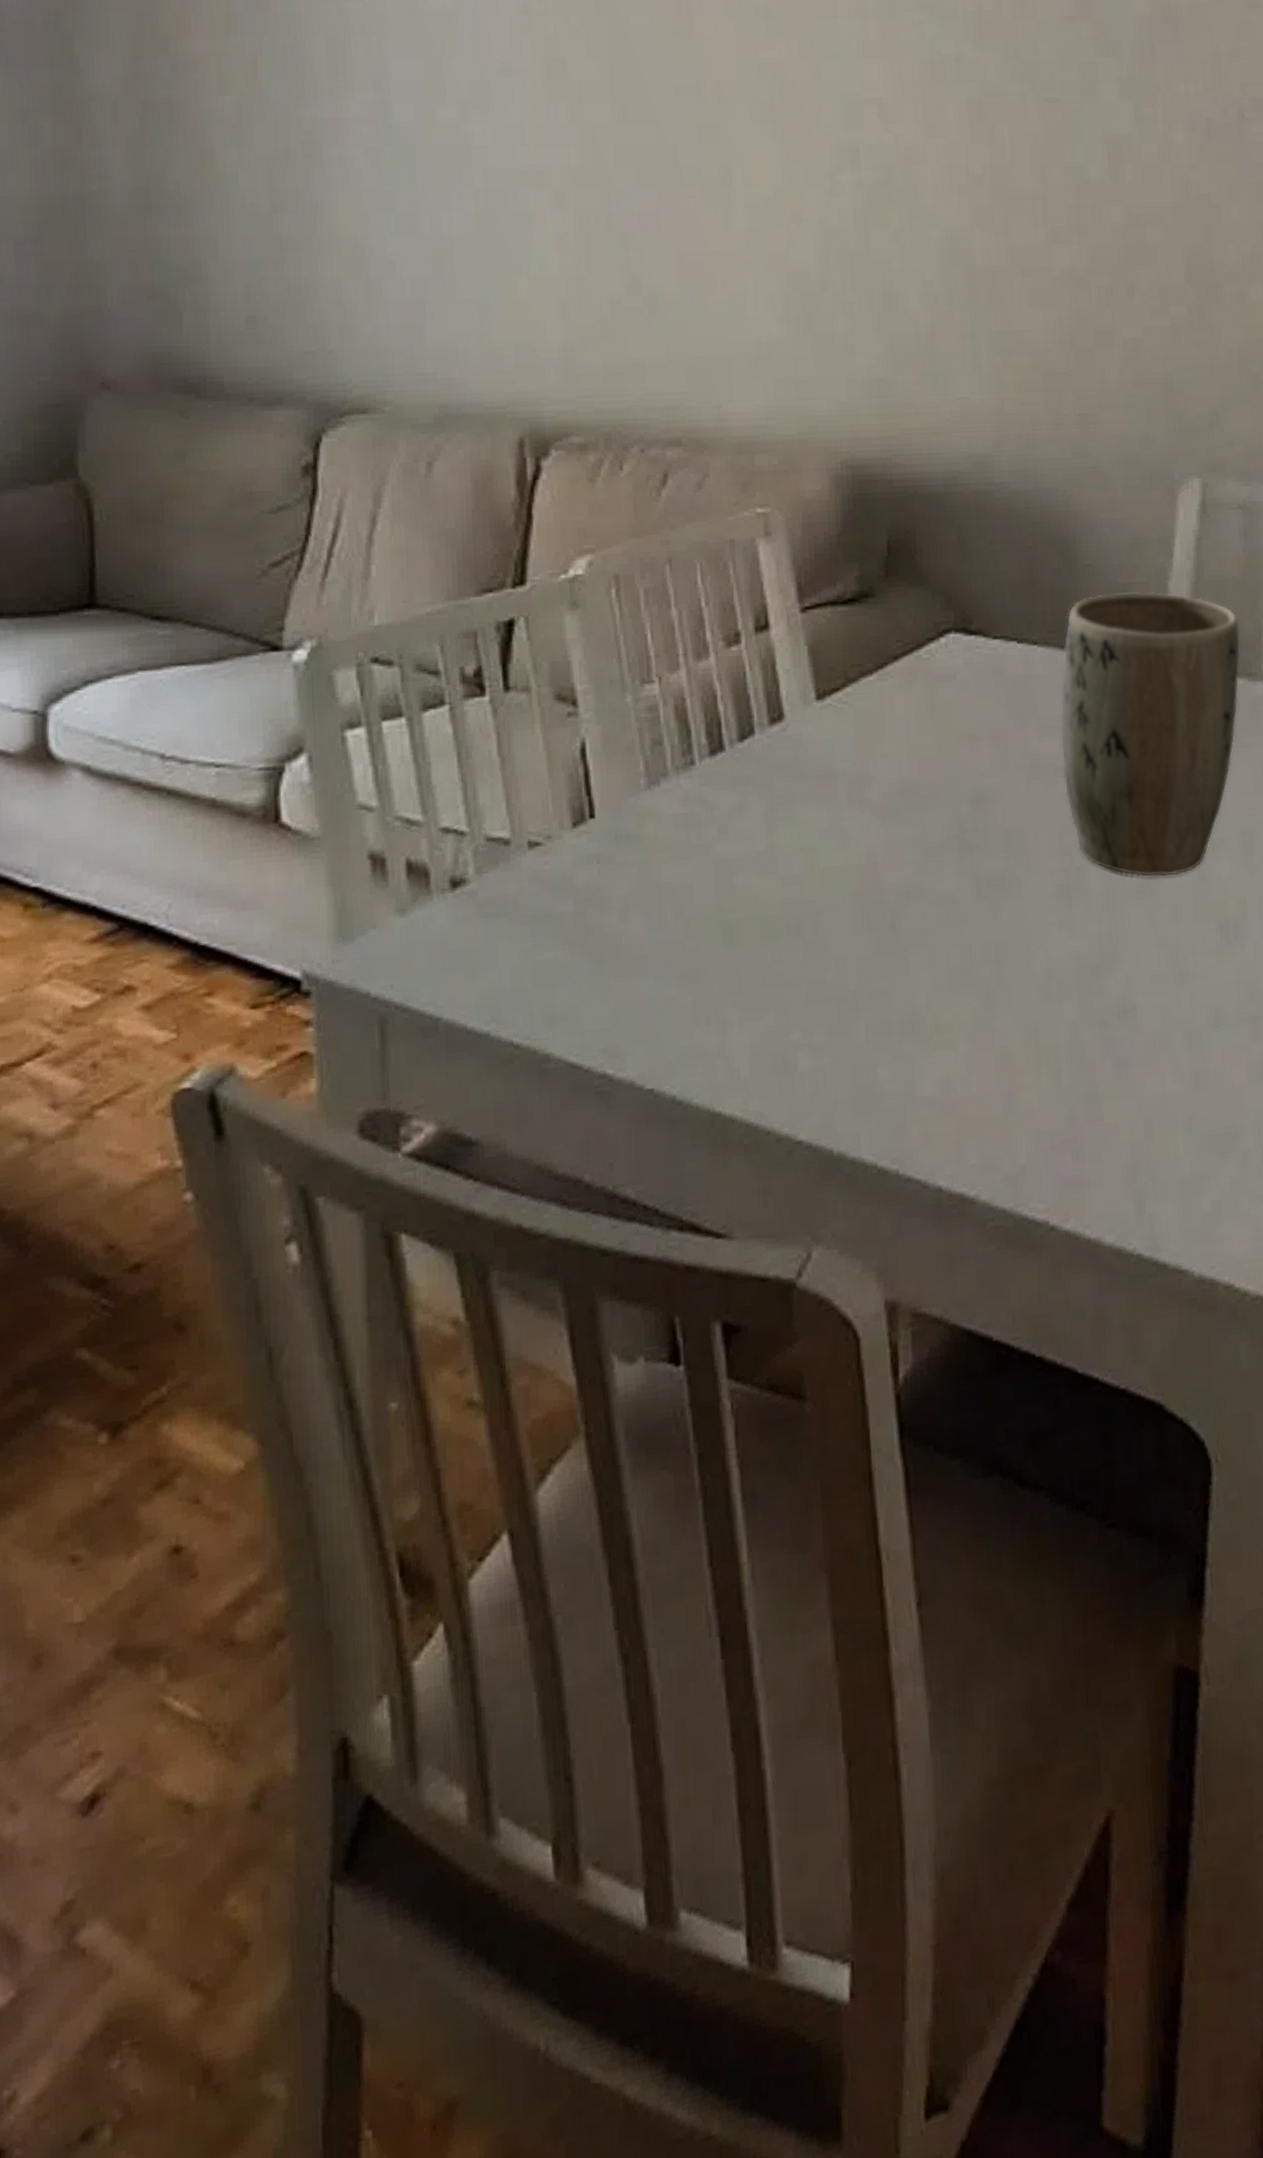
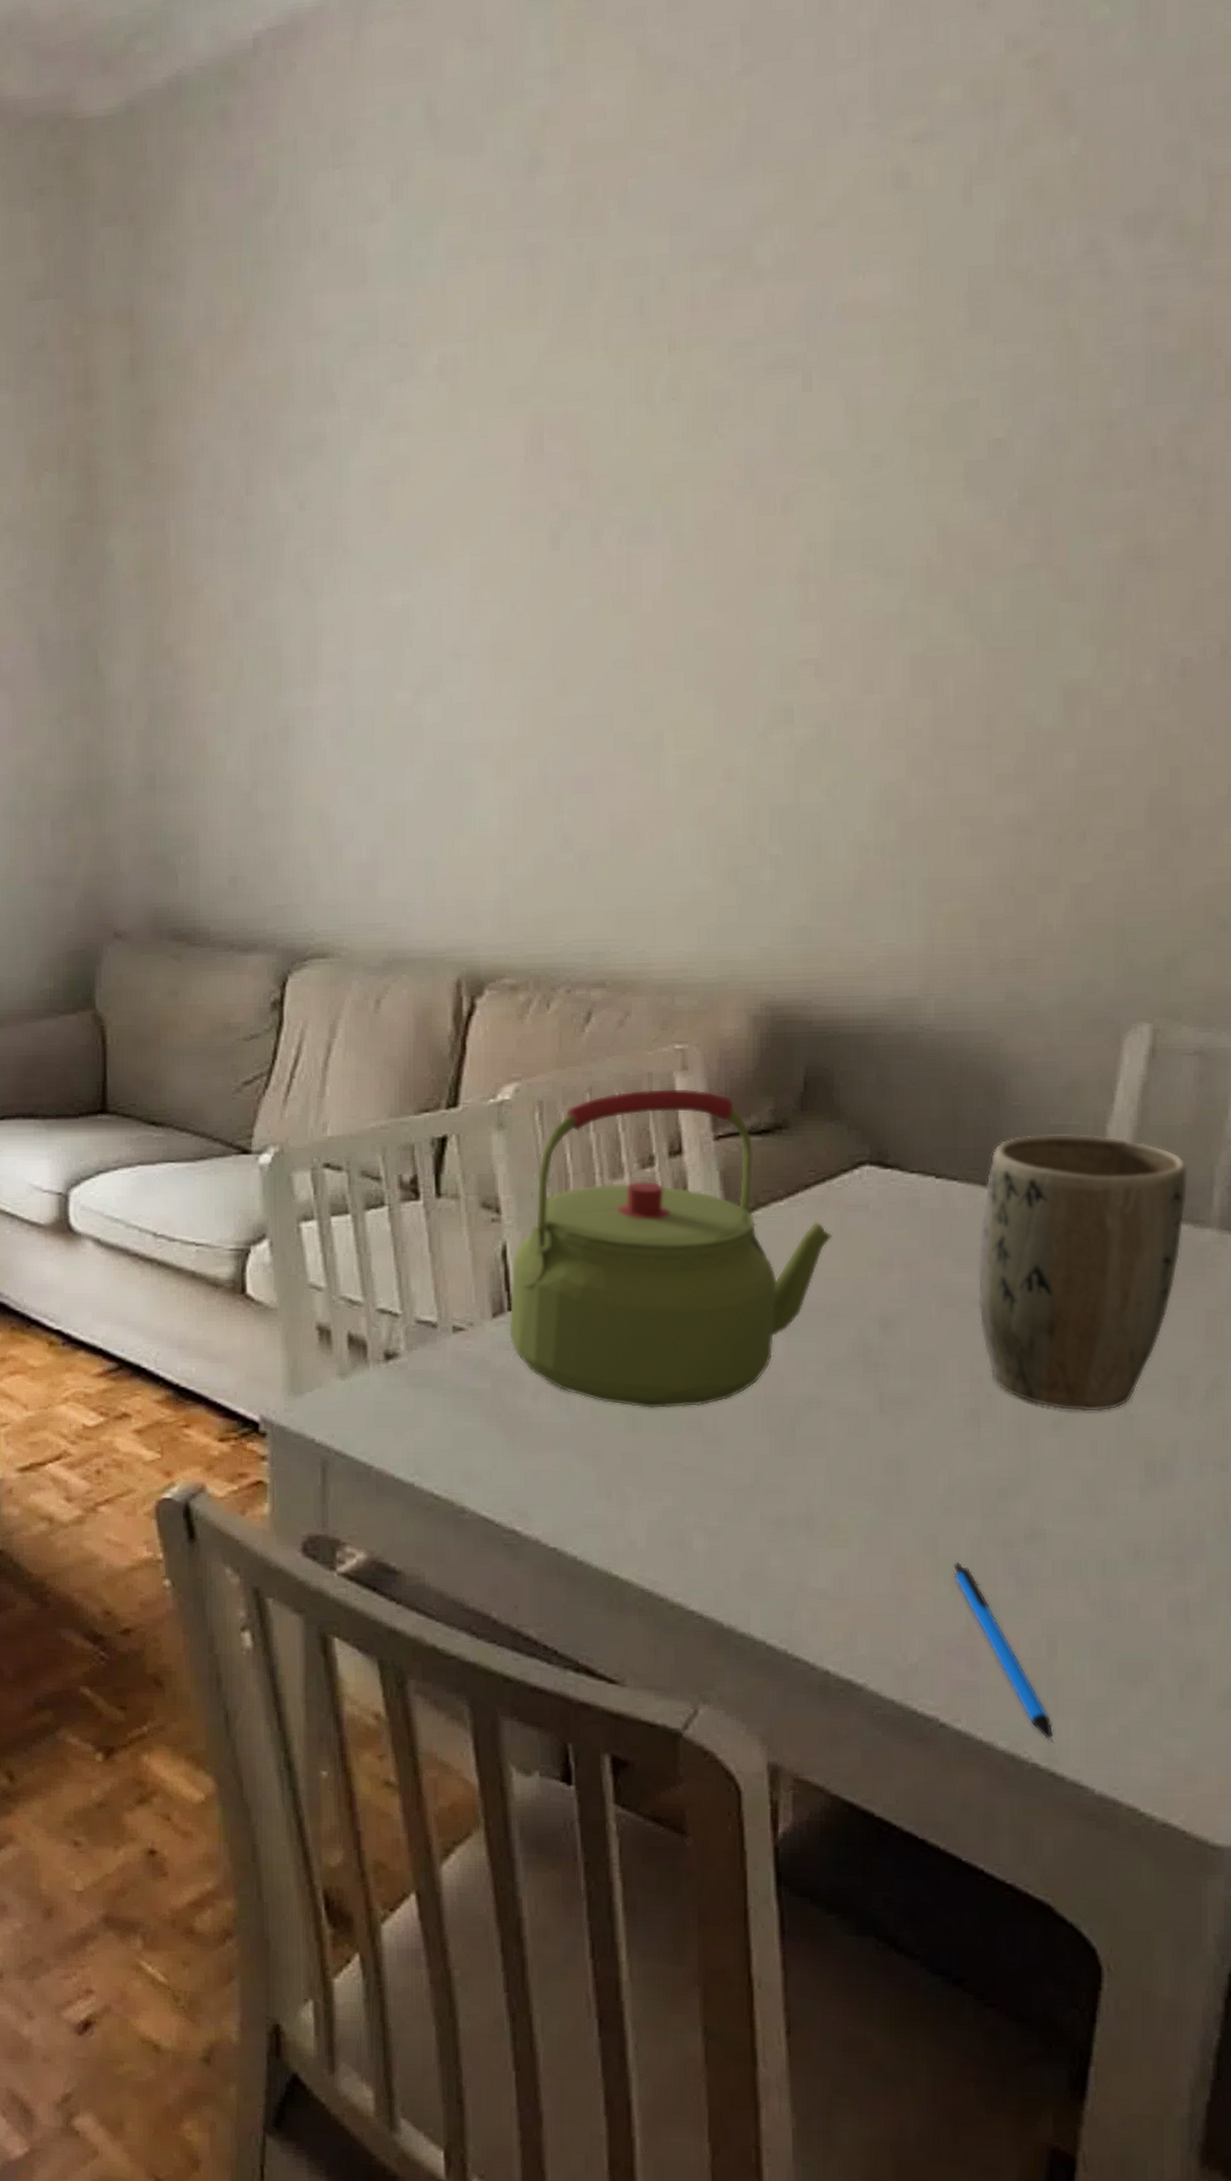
kettle: none [591,556,923,917] -> present [509,1088,833,1408]
pen: none [1054,1050,1155,1228] -> present [953,1562,1054,1741]

